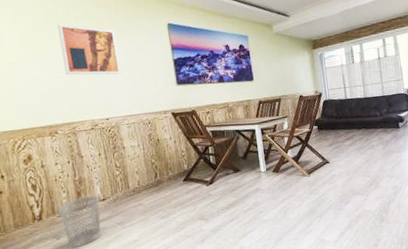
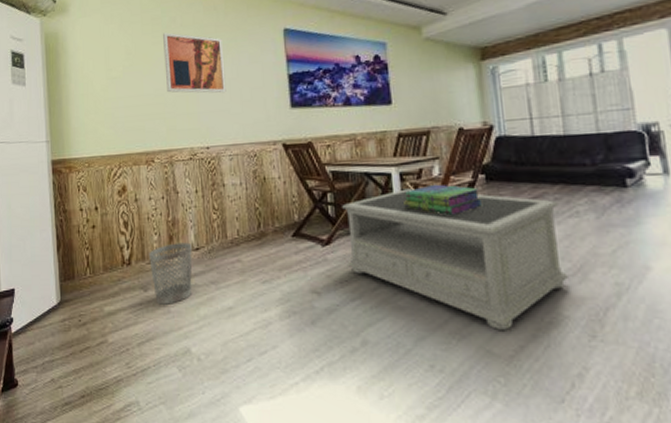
coffee table: none [220,139,369,226] -> present [342,188,570,330]
stack of books: none [264,134,317,155] -> present [404,184,483,216]

